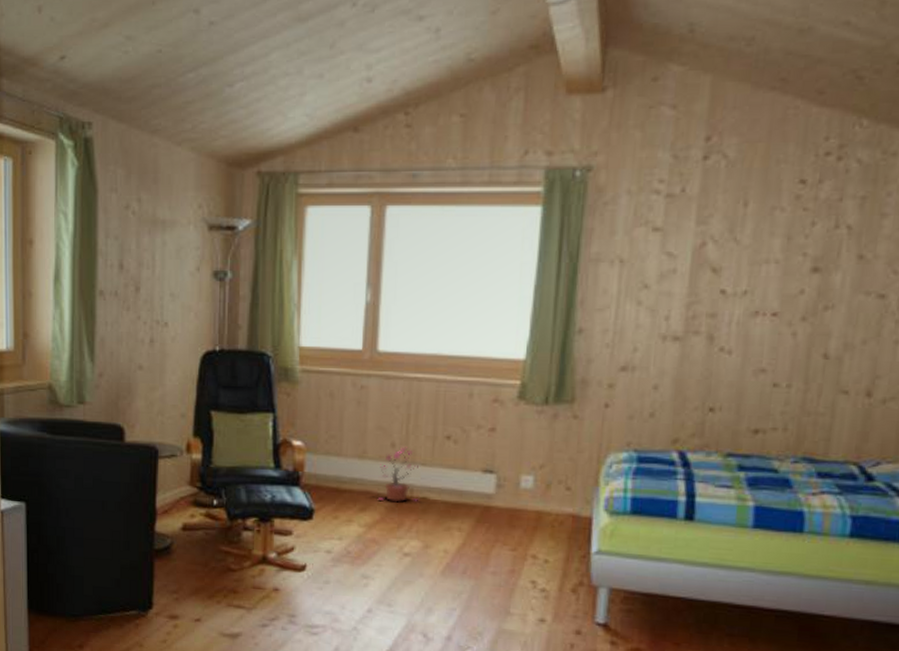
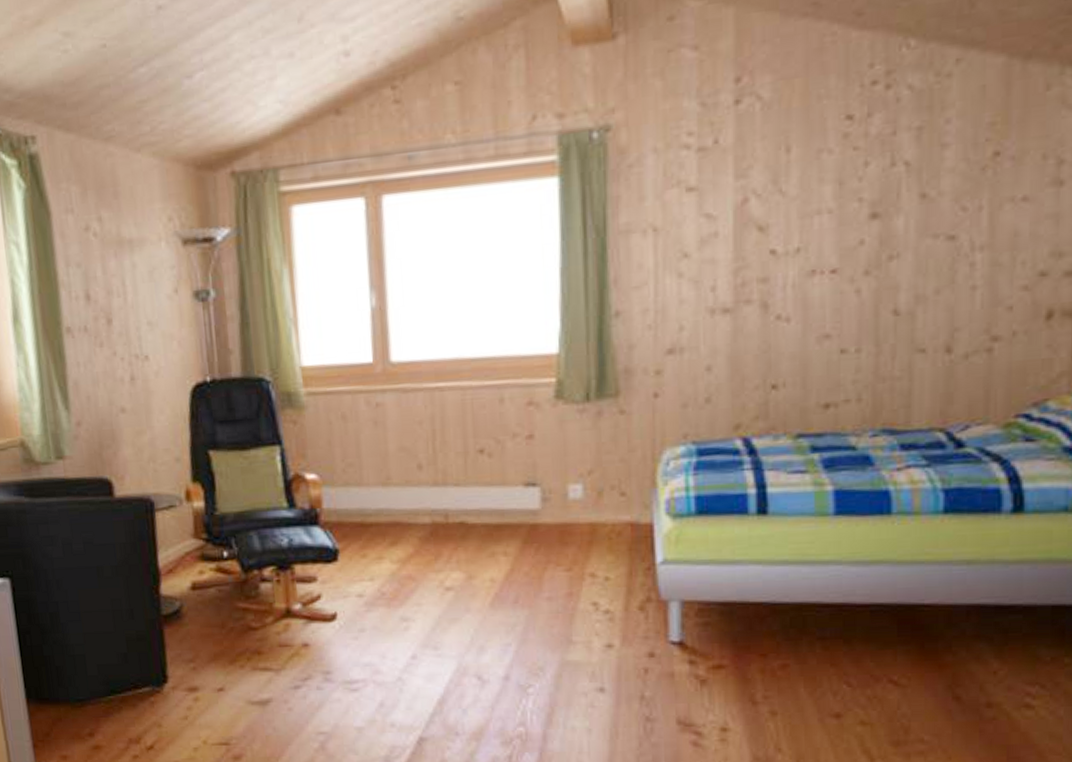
potted plant: present [377,447,418,503] -> none [407,467,455,532]

